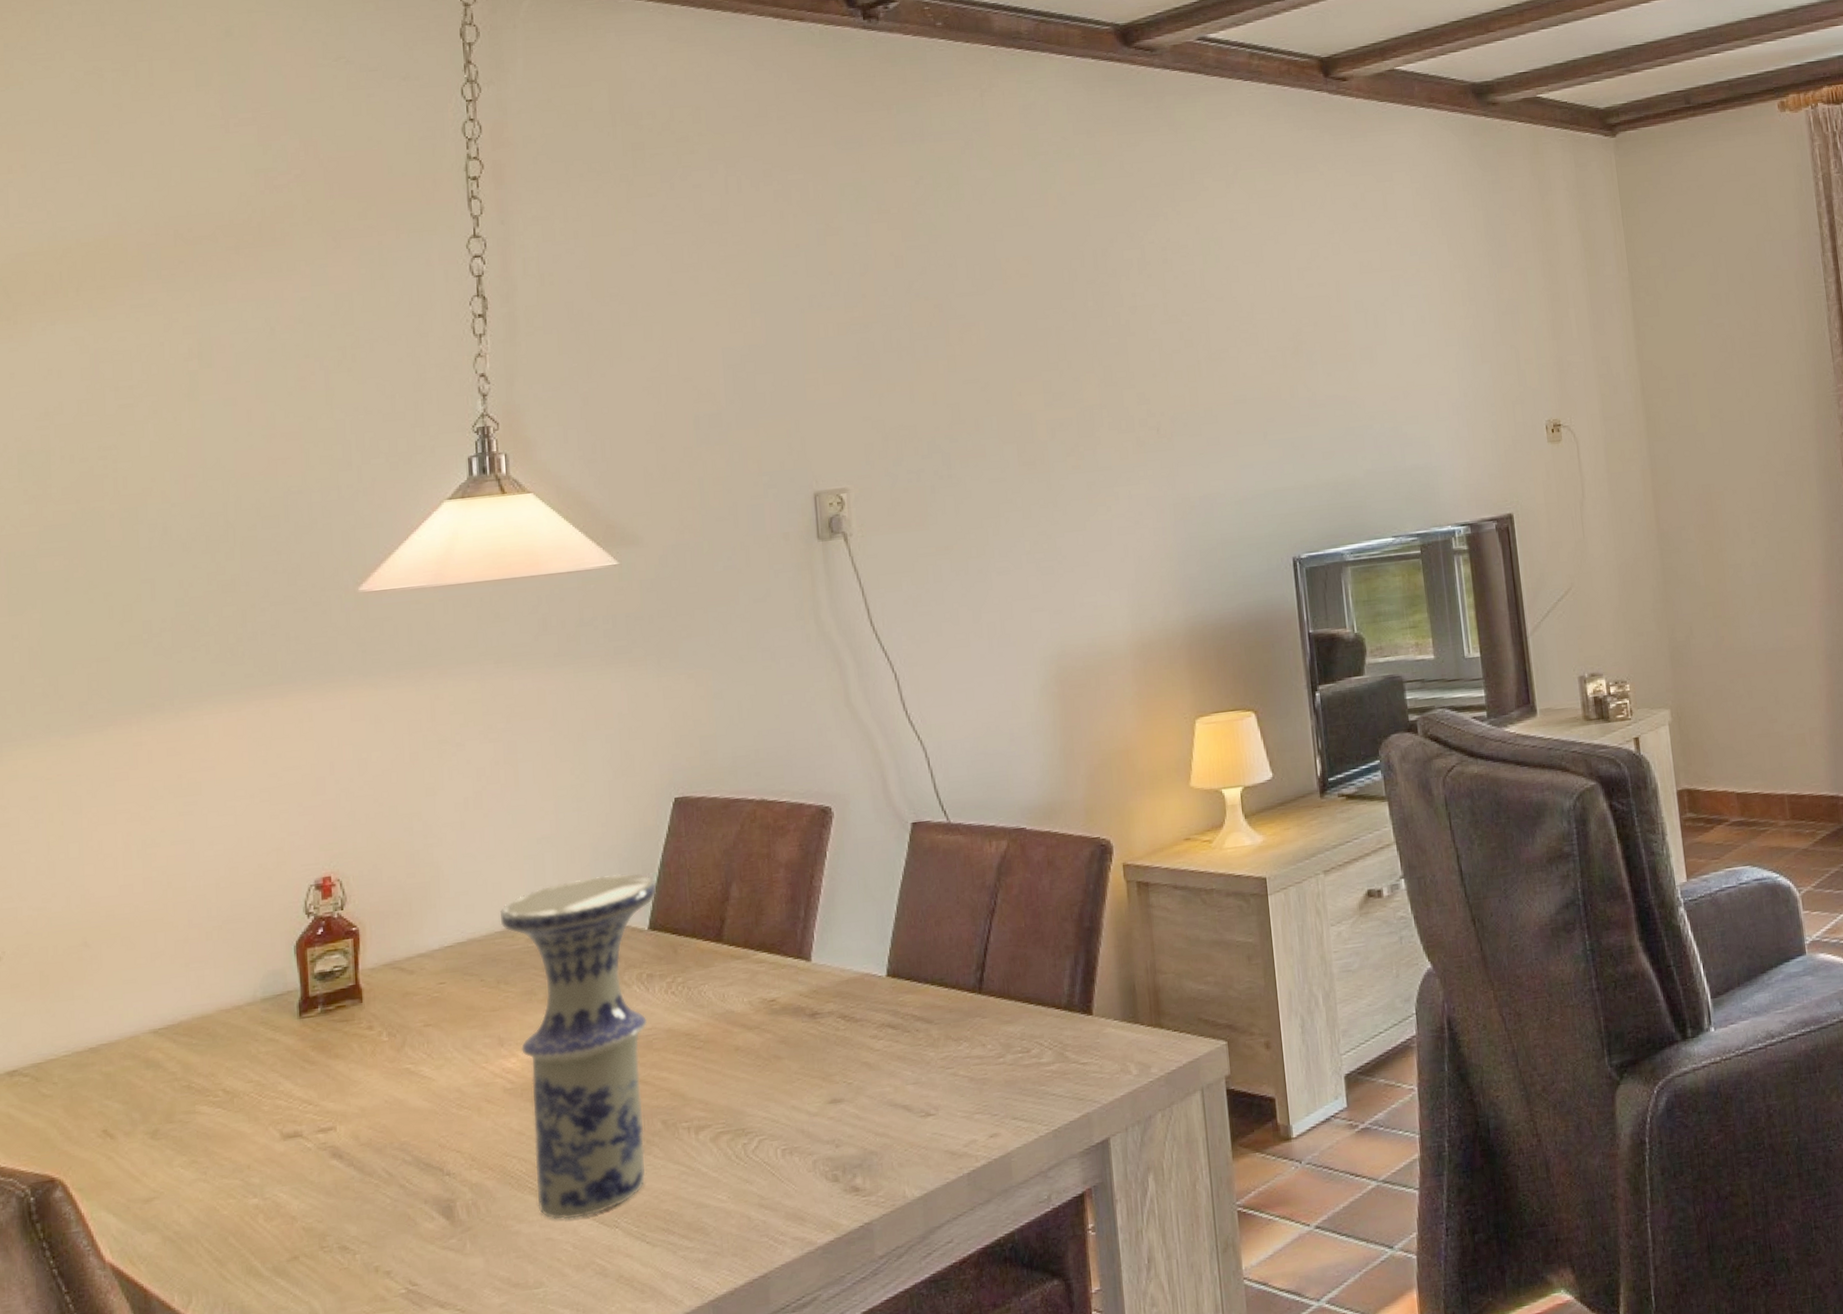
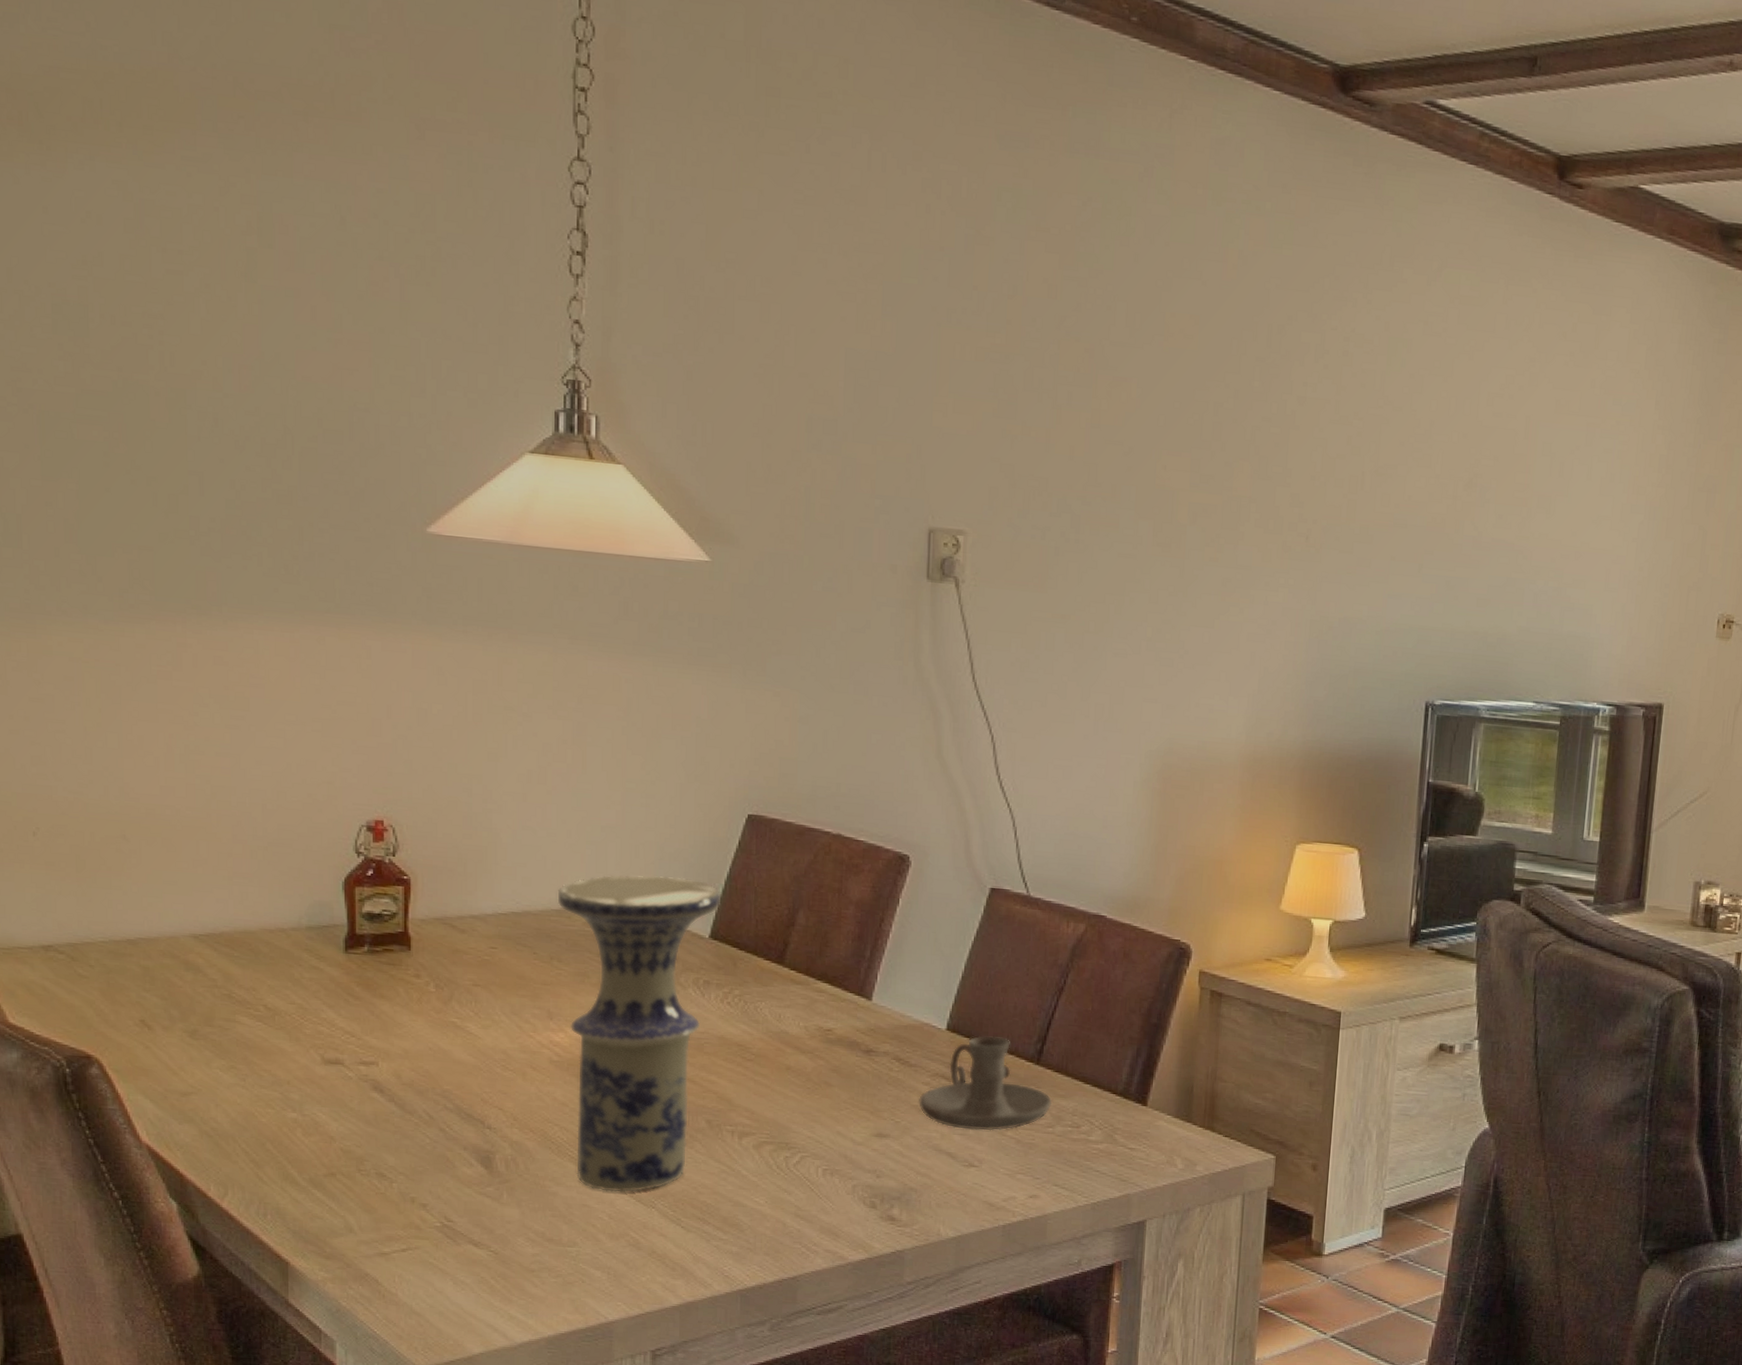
candle holder: none [868,972,1000,1079] -> present [918,1035,1053,1131]

